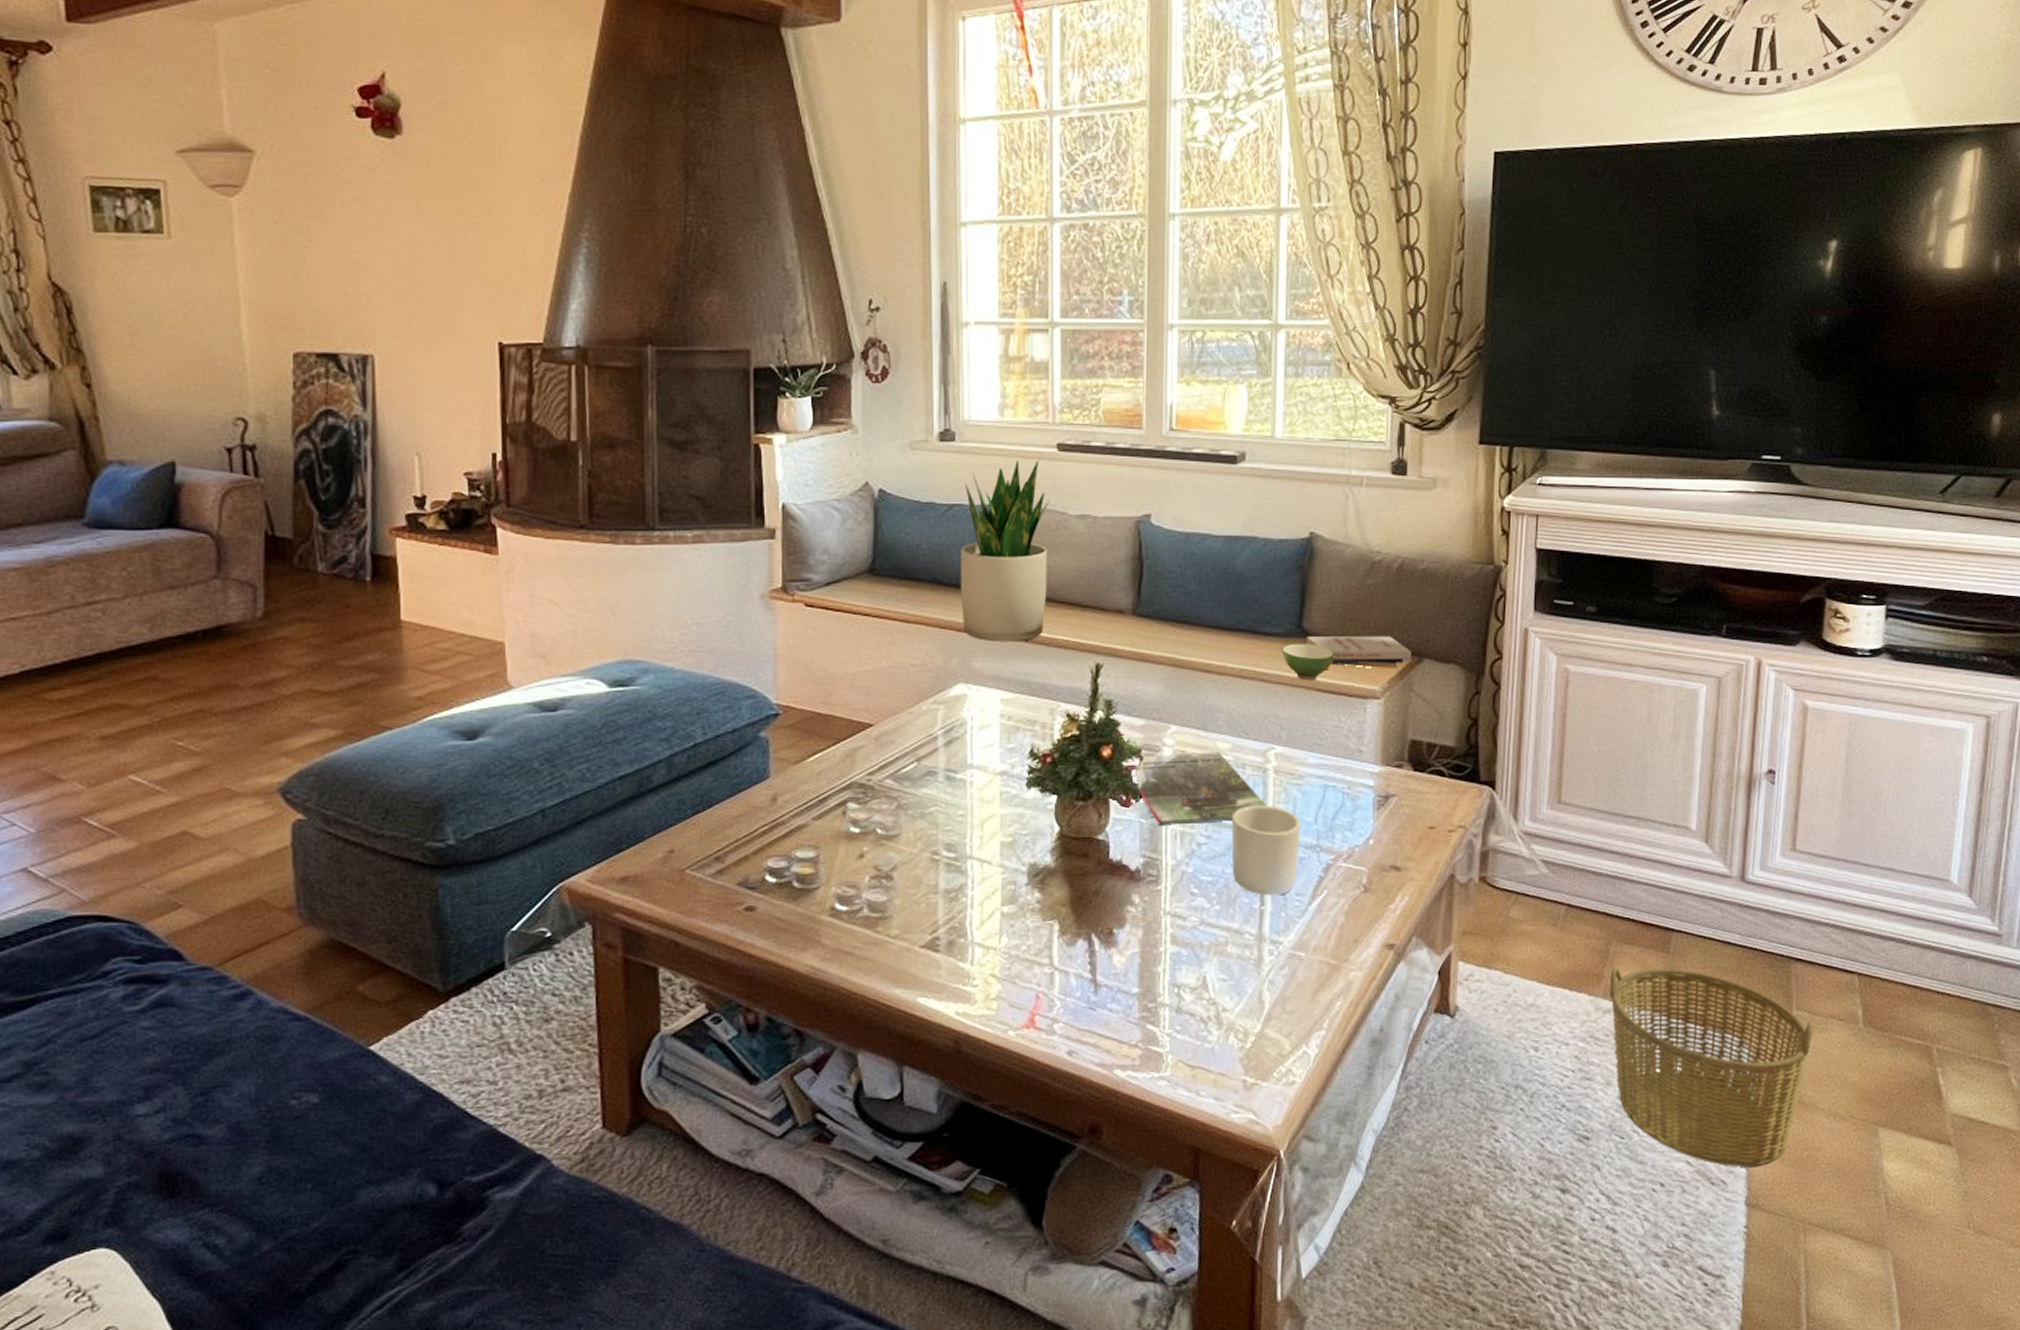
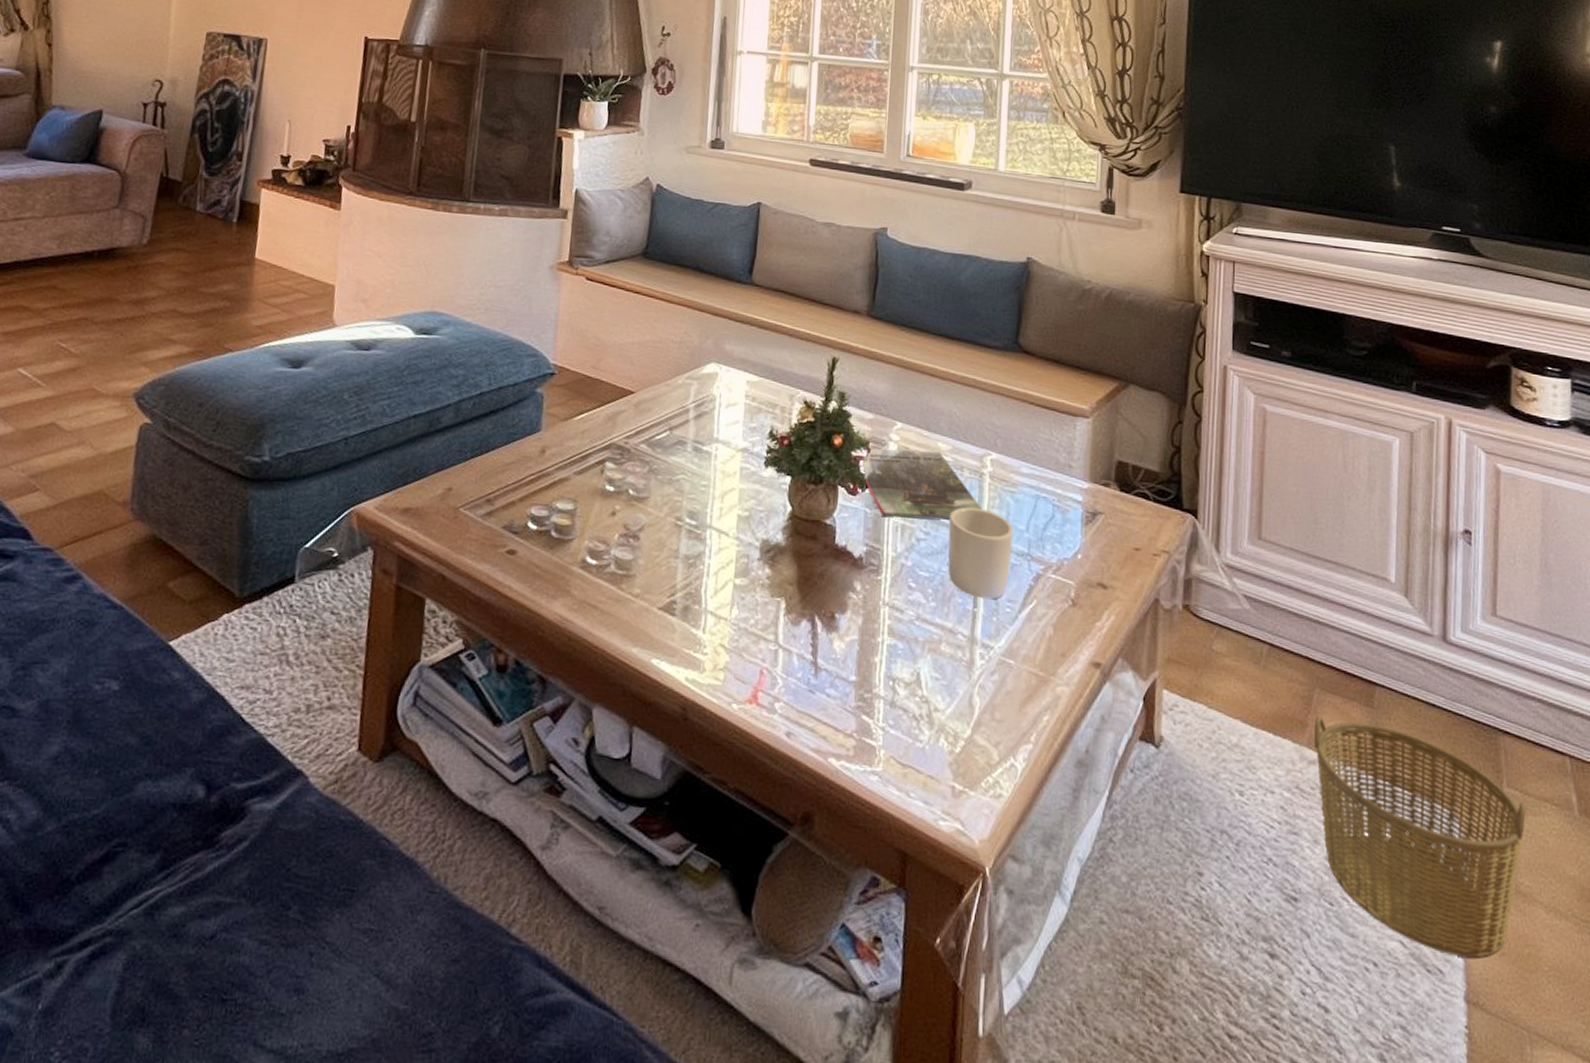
planter: present [960,460,1050,642] -> none [718,170,800,331]
bowl: present [1281,643,1335,681] -> none [998,357,1048,395]
books: present [1307,636,1411,669] -> none [1022,352,1118,392]

